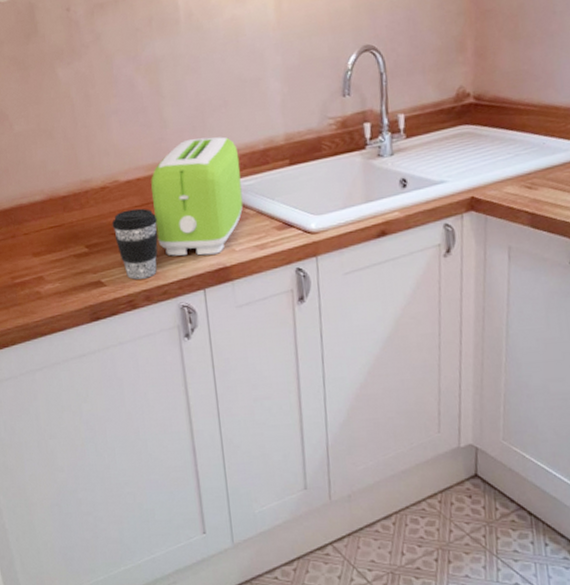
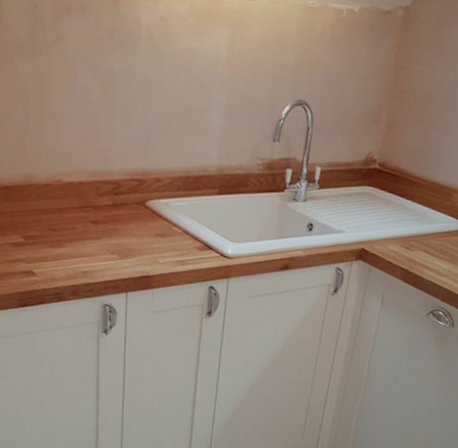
coffee cup: present [112,208,158,280] -> none [50,209,94,275]
toaster: present [151,136,243,256] -> none [91,155,175,263]

